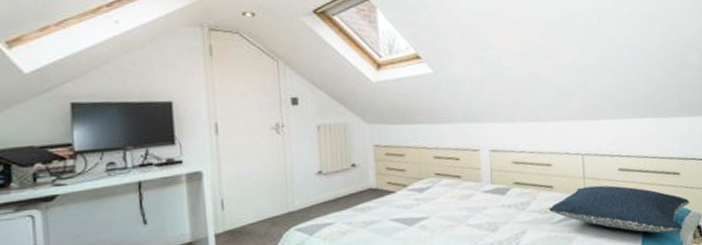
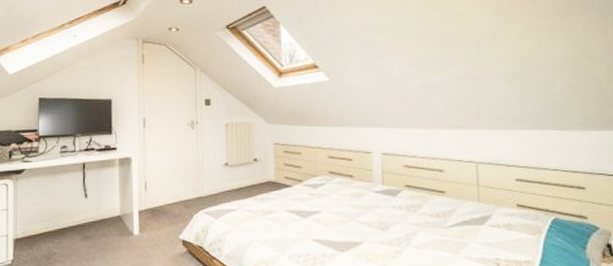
pillow: present [549,185,690,233] -> none [441,194,598,248]

